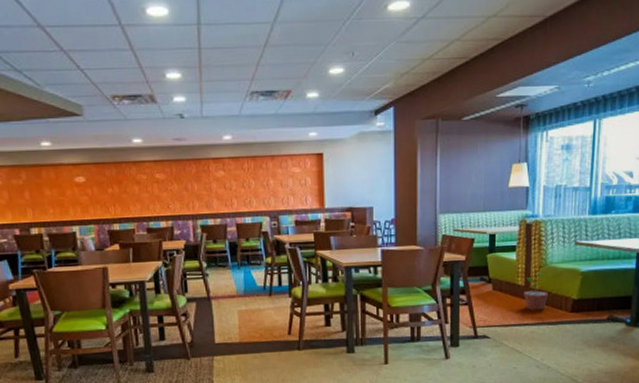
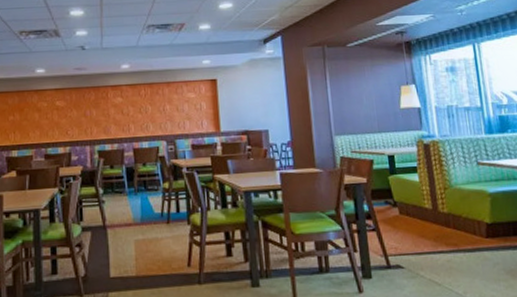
potted plant: present [523,273,549,310] -> none [432,195,460,236]

